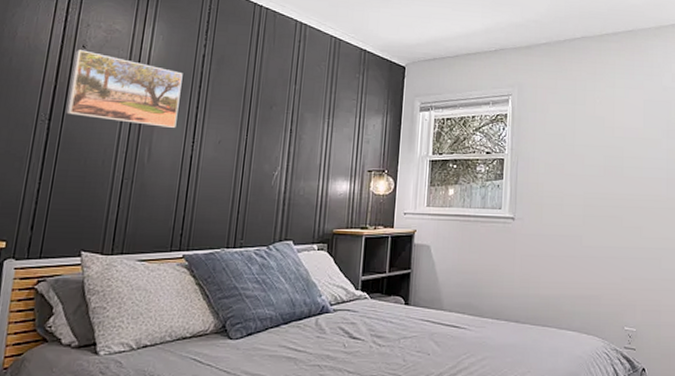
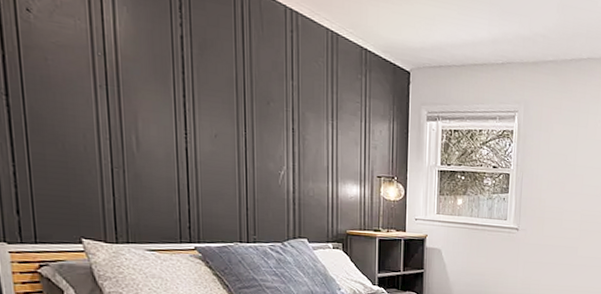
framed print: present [66,50,183,128] -> none [19,13,163,117]

